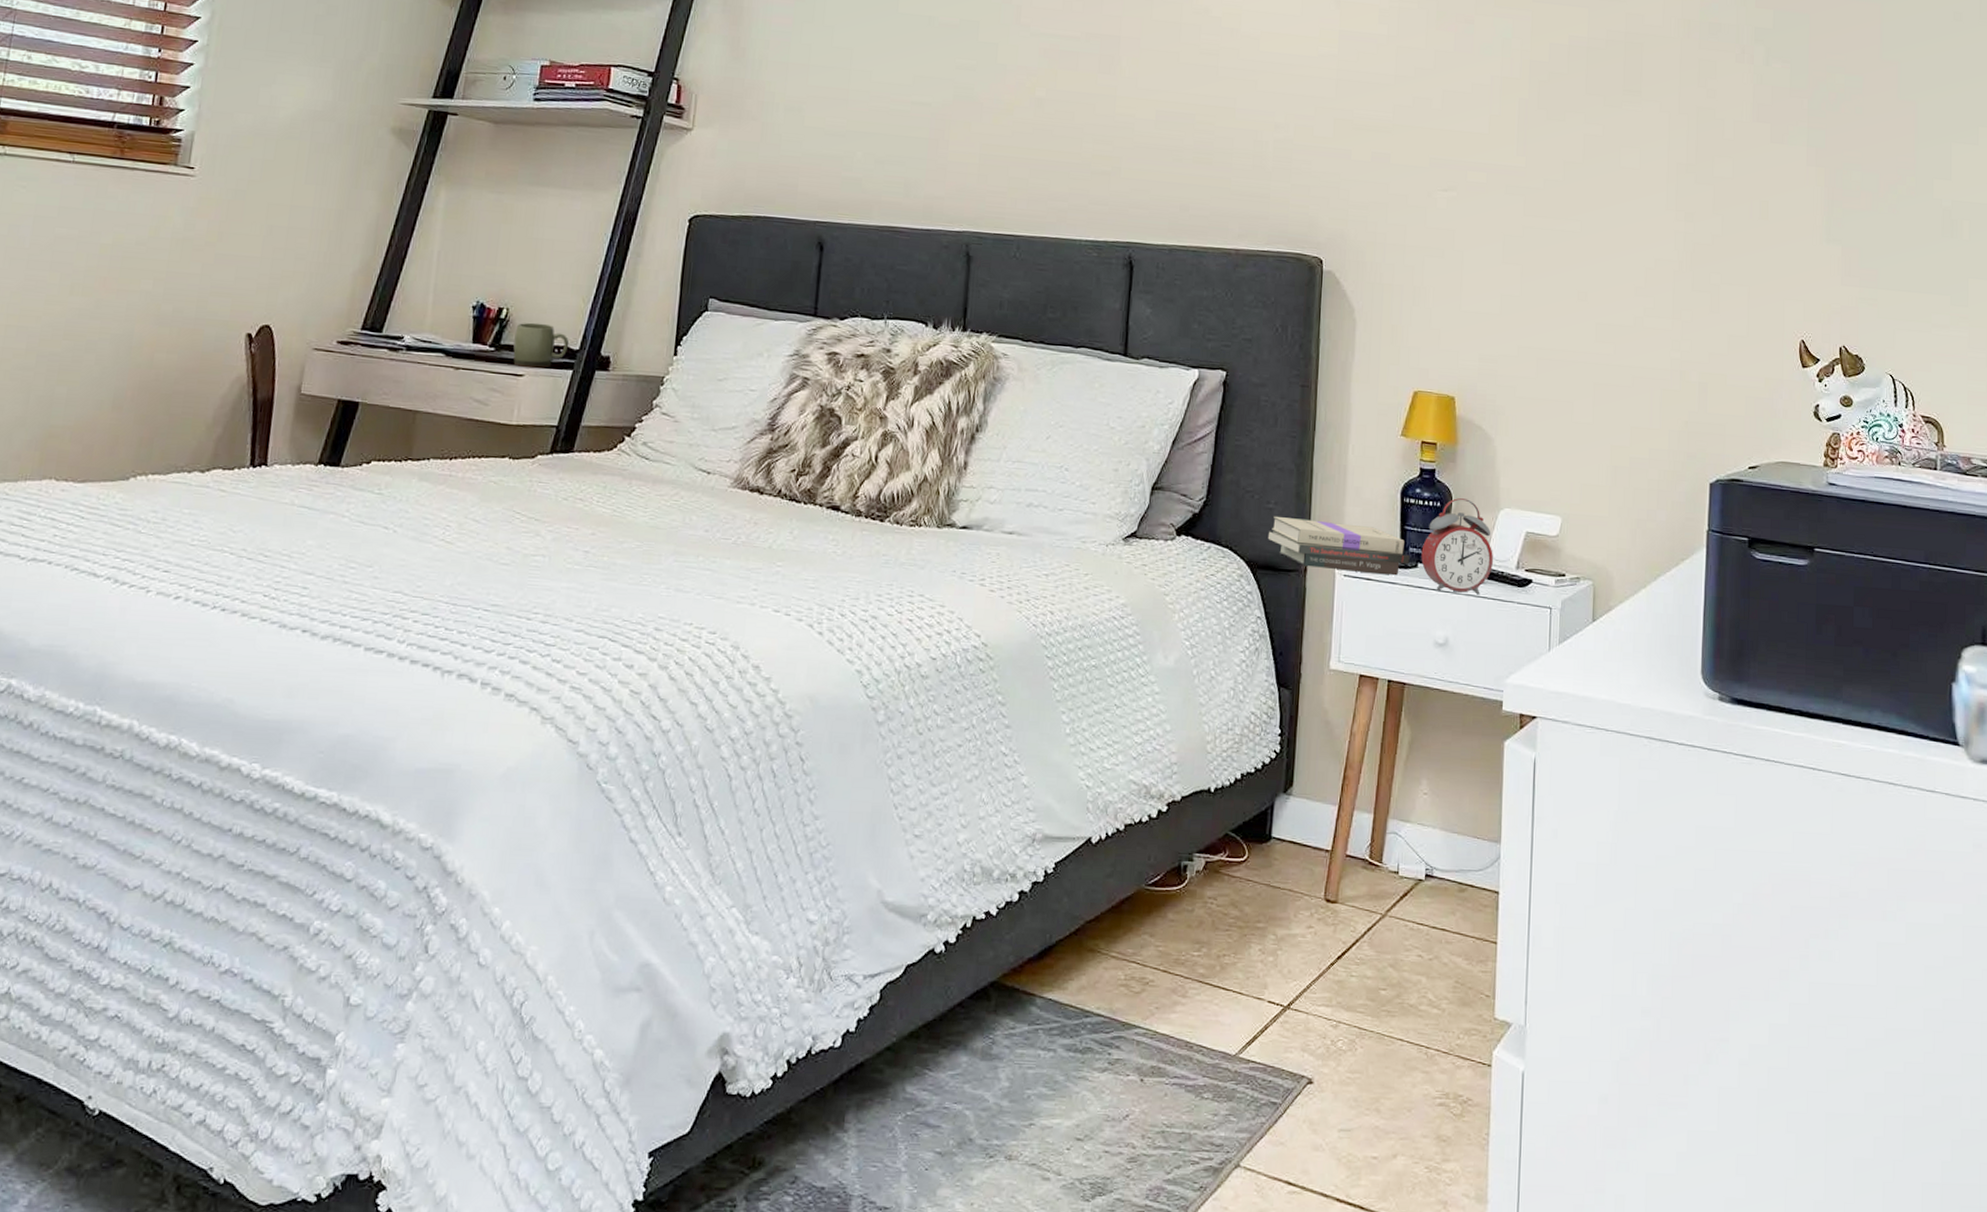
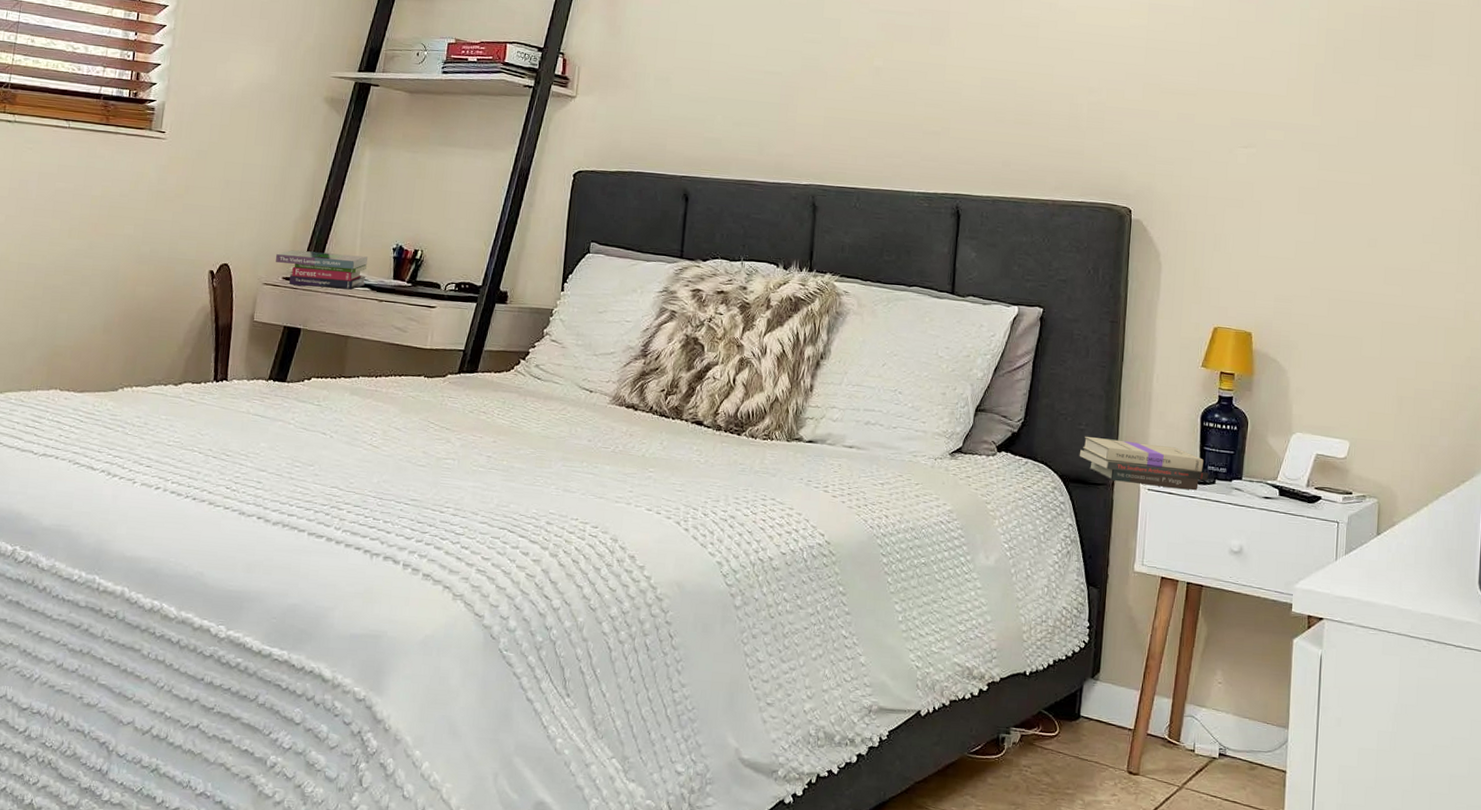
books: none [328,308,443,356] -> present [275,250,368,290]
mug: present [513,322,569,369] -> none [427,262,474,301]
alarm clock: present [1421,498,1493,595] -> none [1219,423,1285,509]

